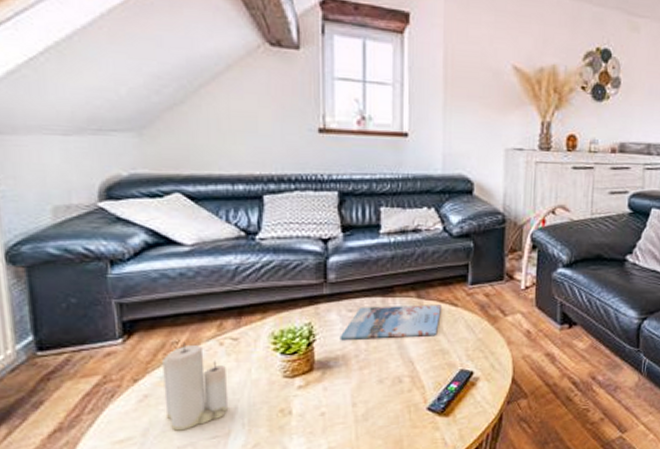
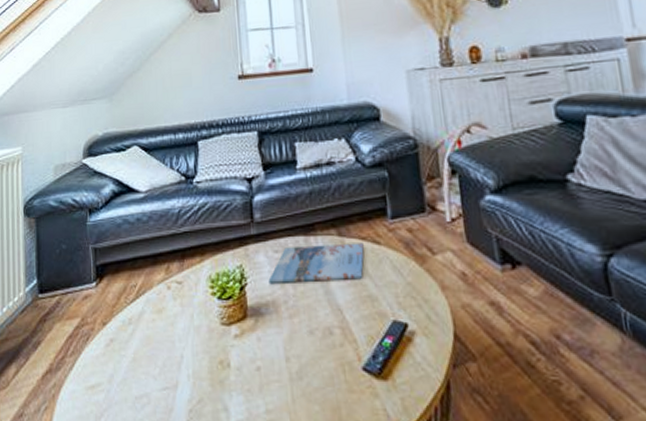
candle: present [162,343,229,431] -> none [124,286,176,379]

